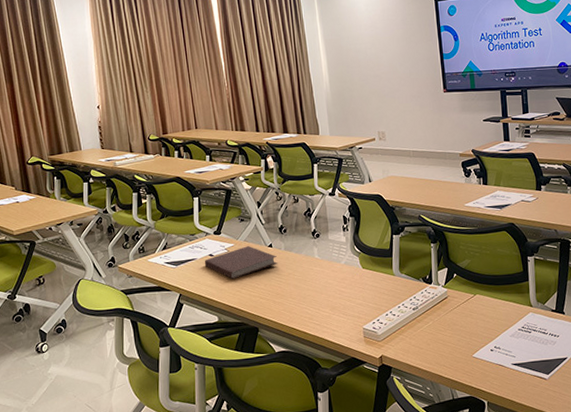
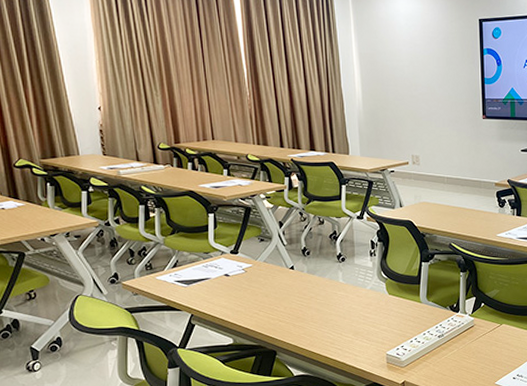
notebook: present [204,246,278,280] -> none [219,267,300,301]

